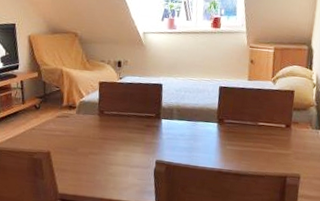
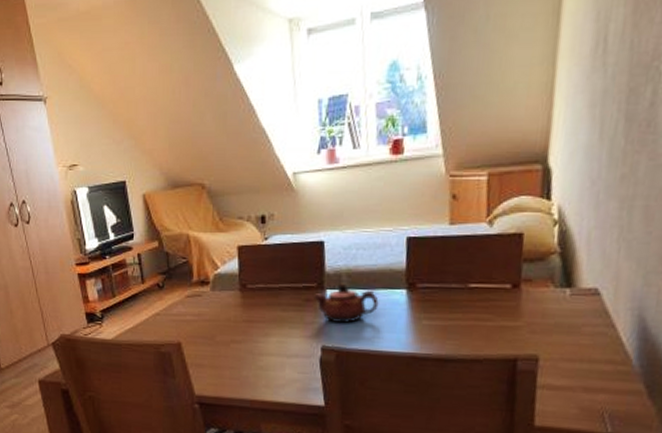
teapot: none [152,115,198,145] -> present [314,283,379,324]

